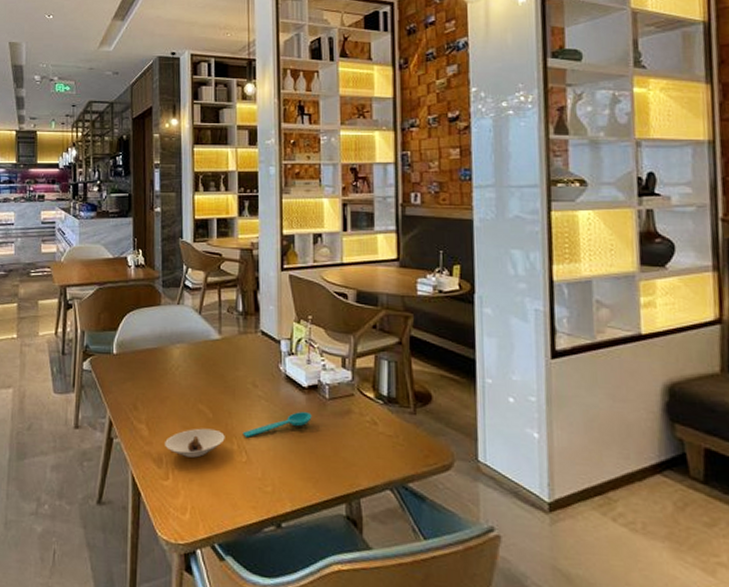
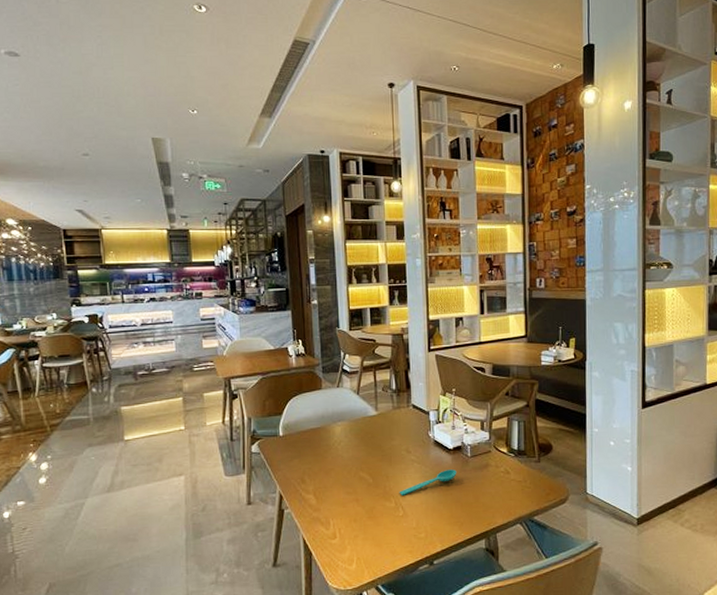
saucer: present [165,428,225,458] -> none [331,491,384,518]

